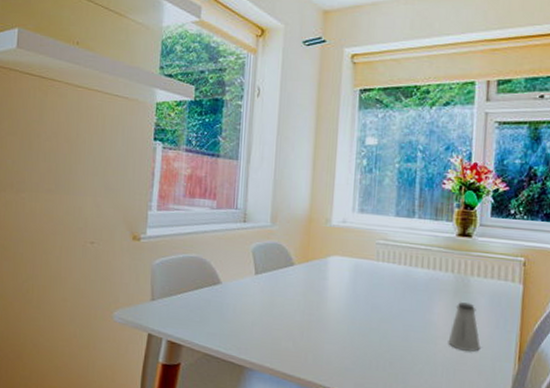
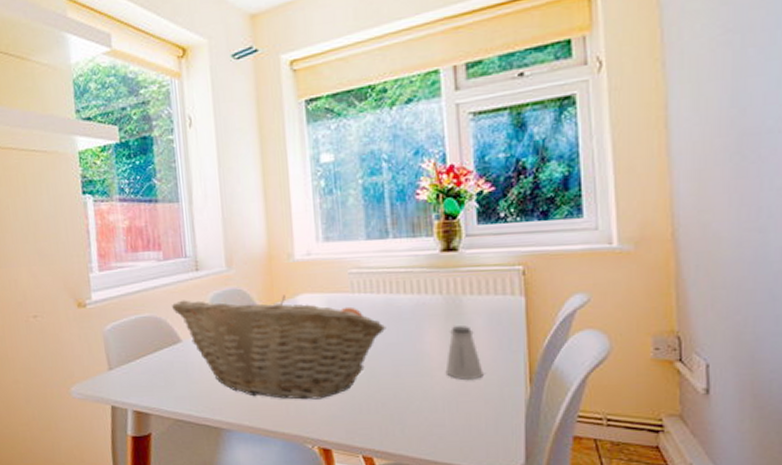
fruit basket: none [217,246,402,352] -> present [172,295,386,400]

